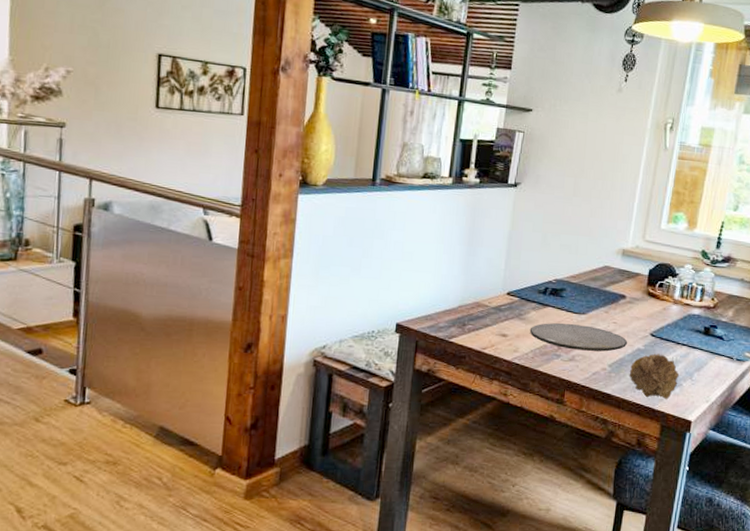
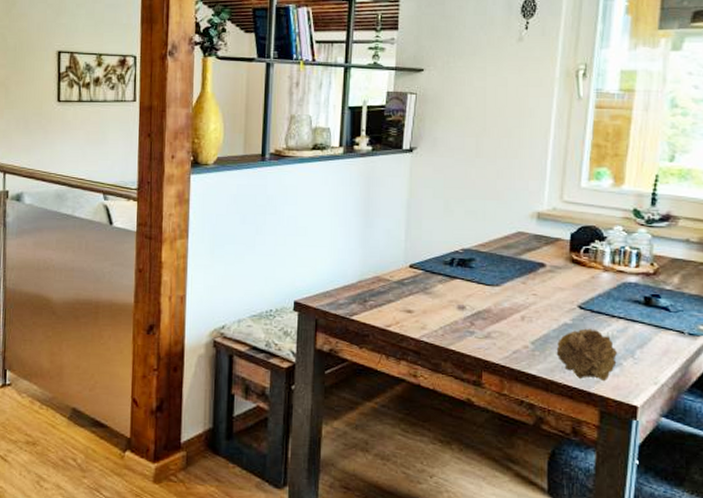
plate: present [529,323,628,352] -> none [437,296,552,327]

